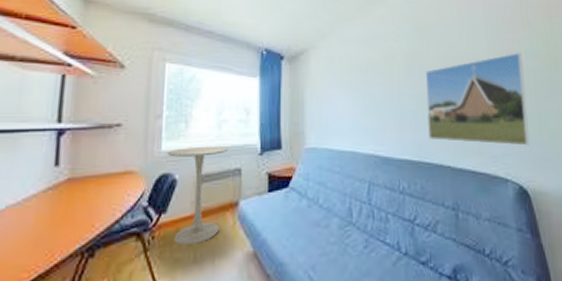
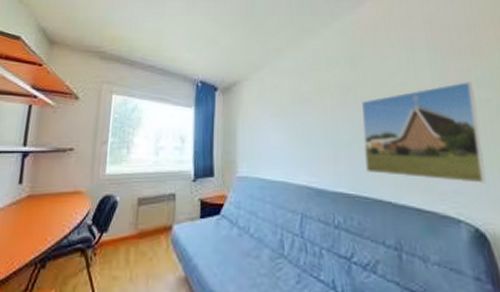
pedestal table: present [166,145,228,246] -> none [110,170,164,265]

